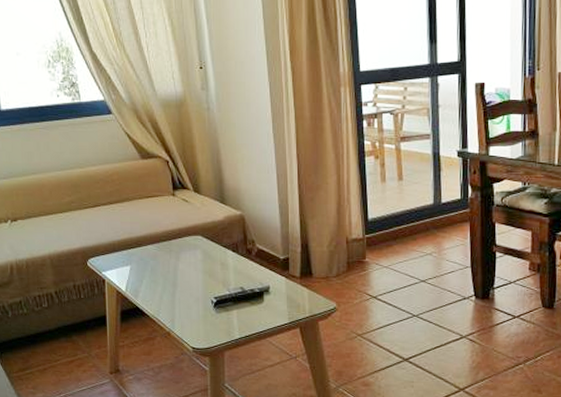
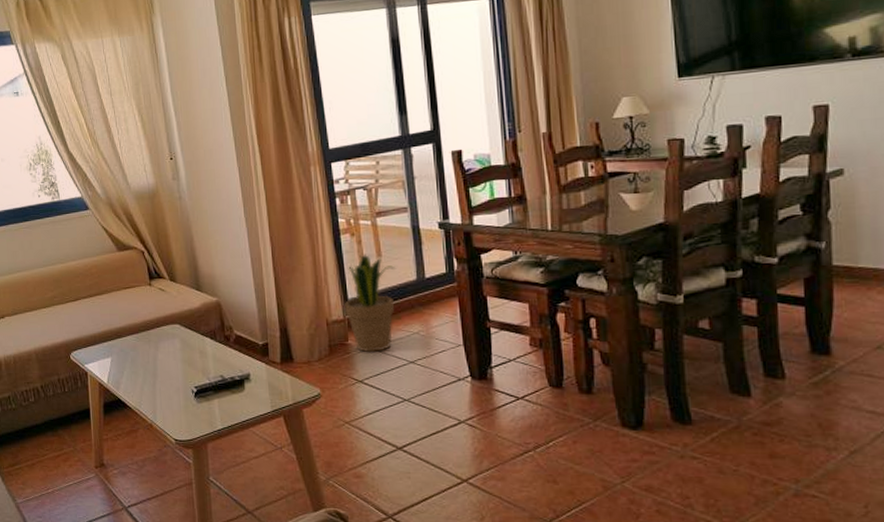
potted plant: none [364,176,416,270] -> present [344,253,397,352]

